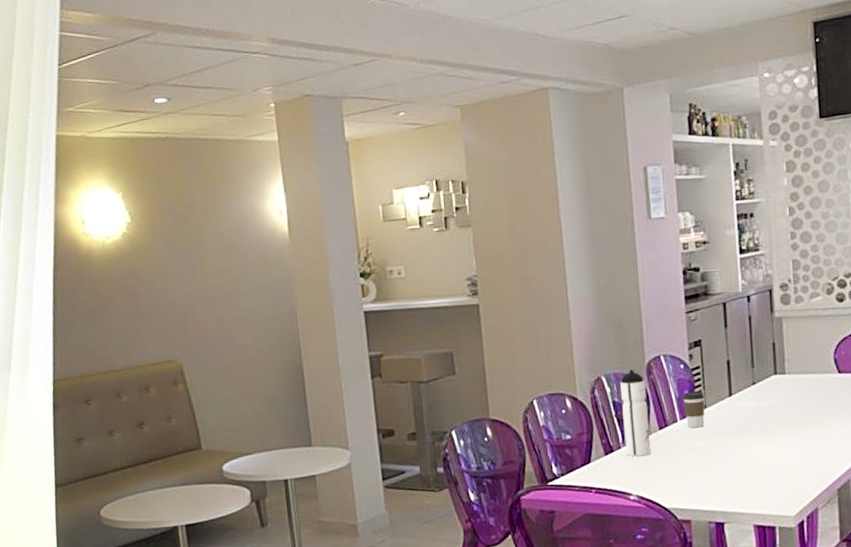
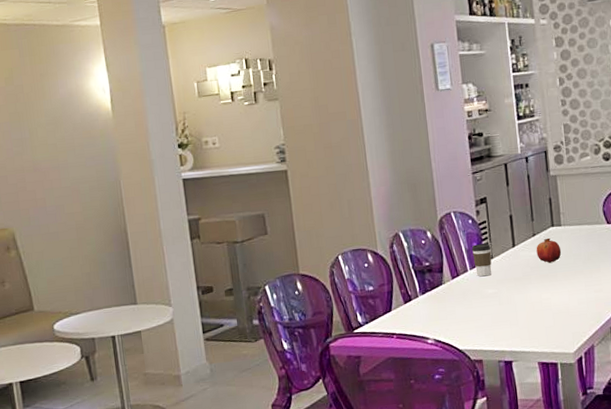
water bottle: present [620,369,652,457] -> none [416,225,446,305]
fruit: none [756,387,785,415] -> present [536,237,562,263]

